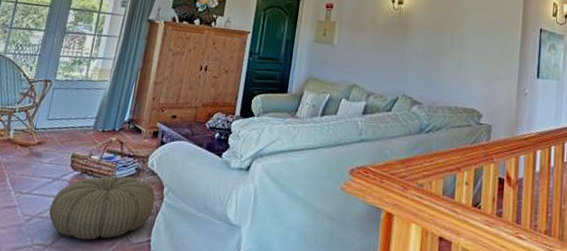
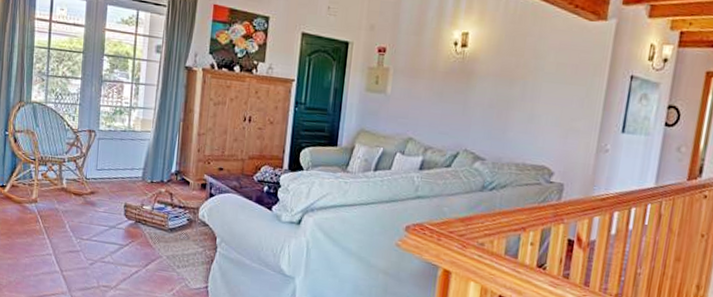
pouf: present [49,175,155,241] -> none [110,225,209,285]

